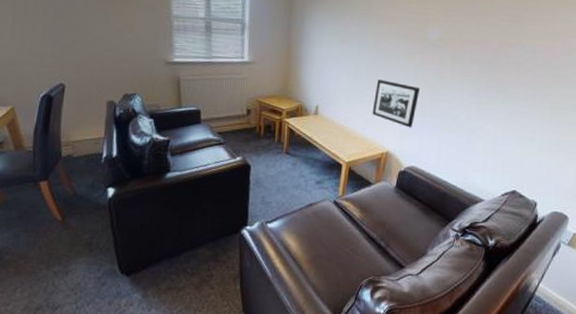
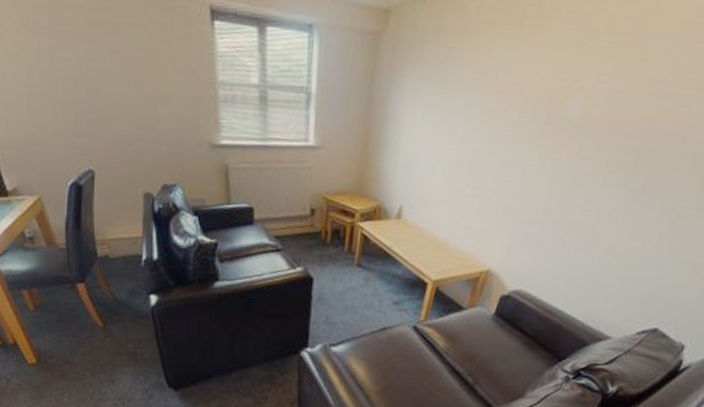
picture frame: present [372,79,421,128] -> none [473,174,545,241]

